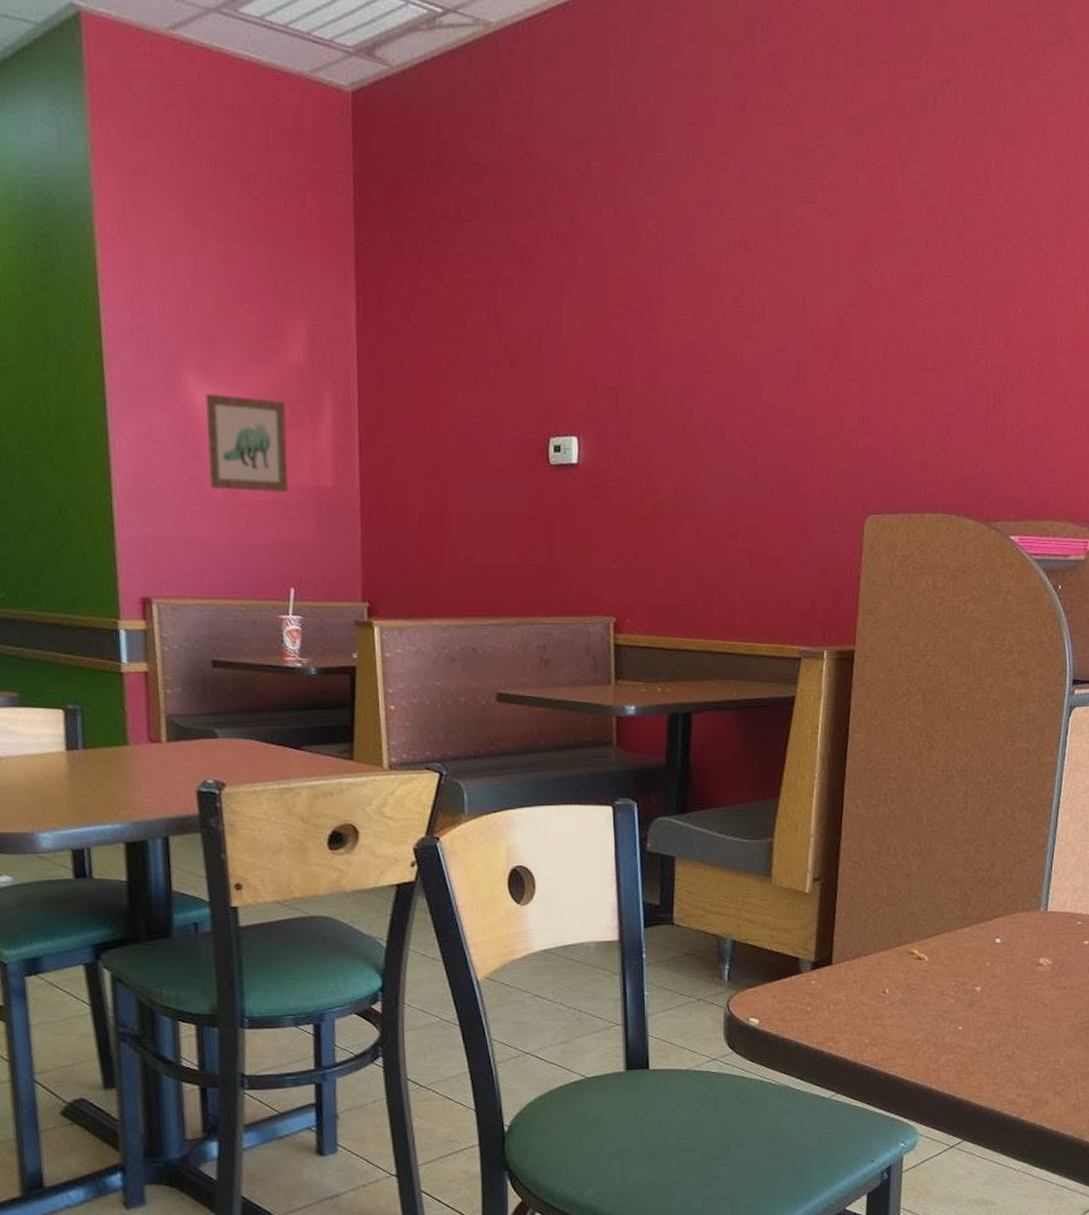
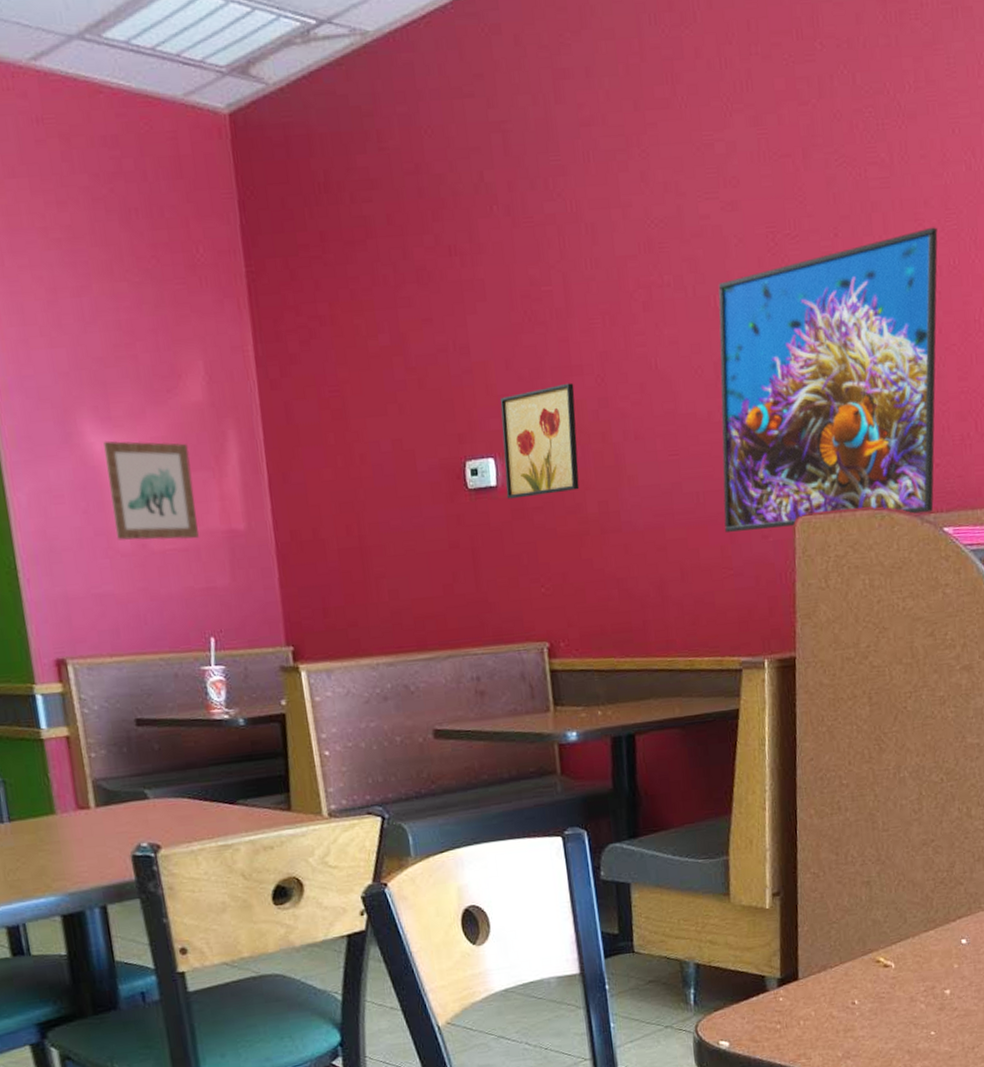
wall art: none [586,370,661,477] -> present [500,382,580,499]
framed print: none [794,245,1027,524] -> present [718,227,938,532]

